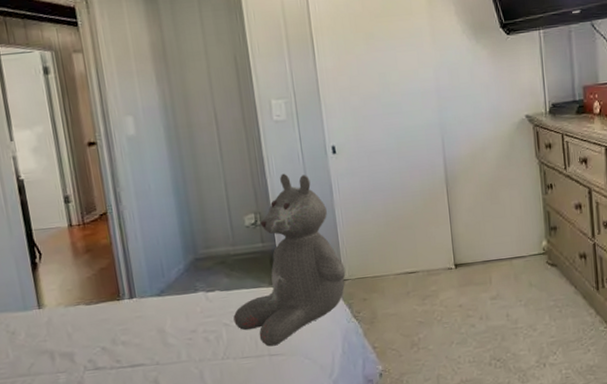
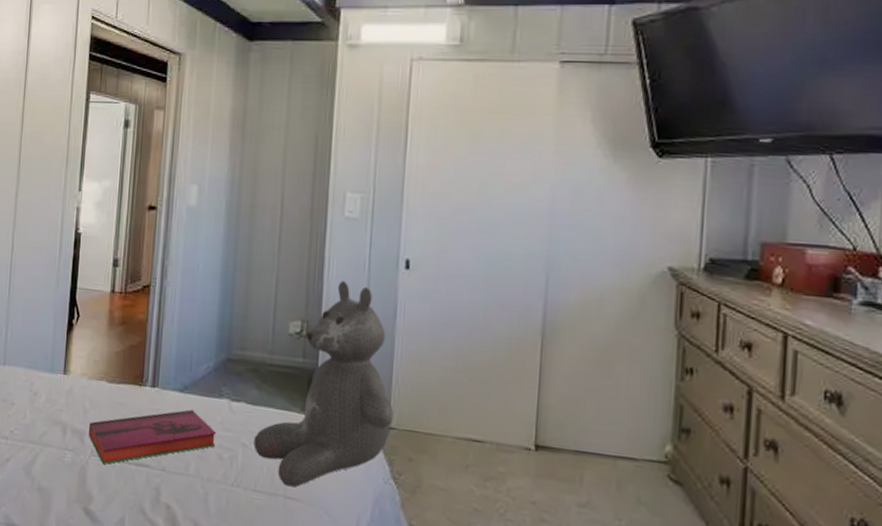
hardback book: none [76,308,201,376] -> present [89,409,217,465]

